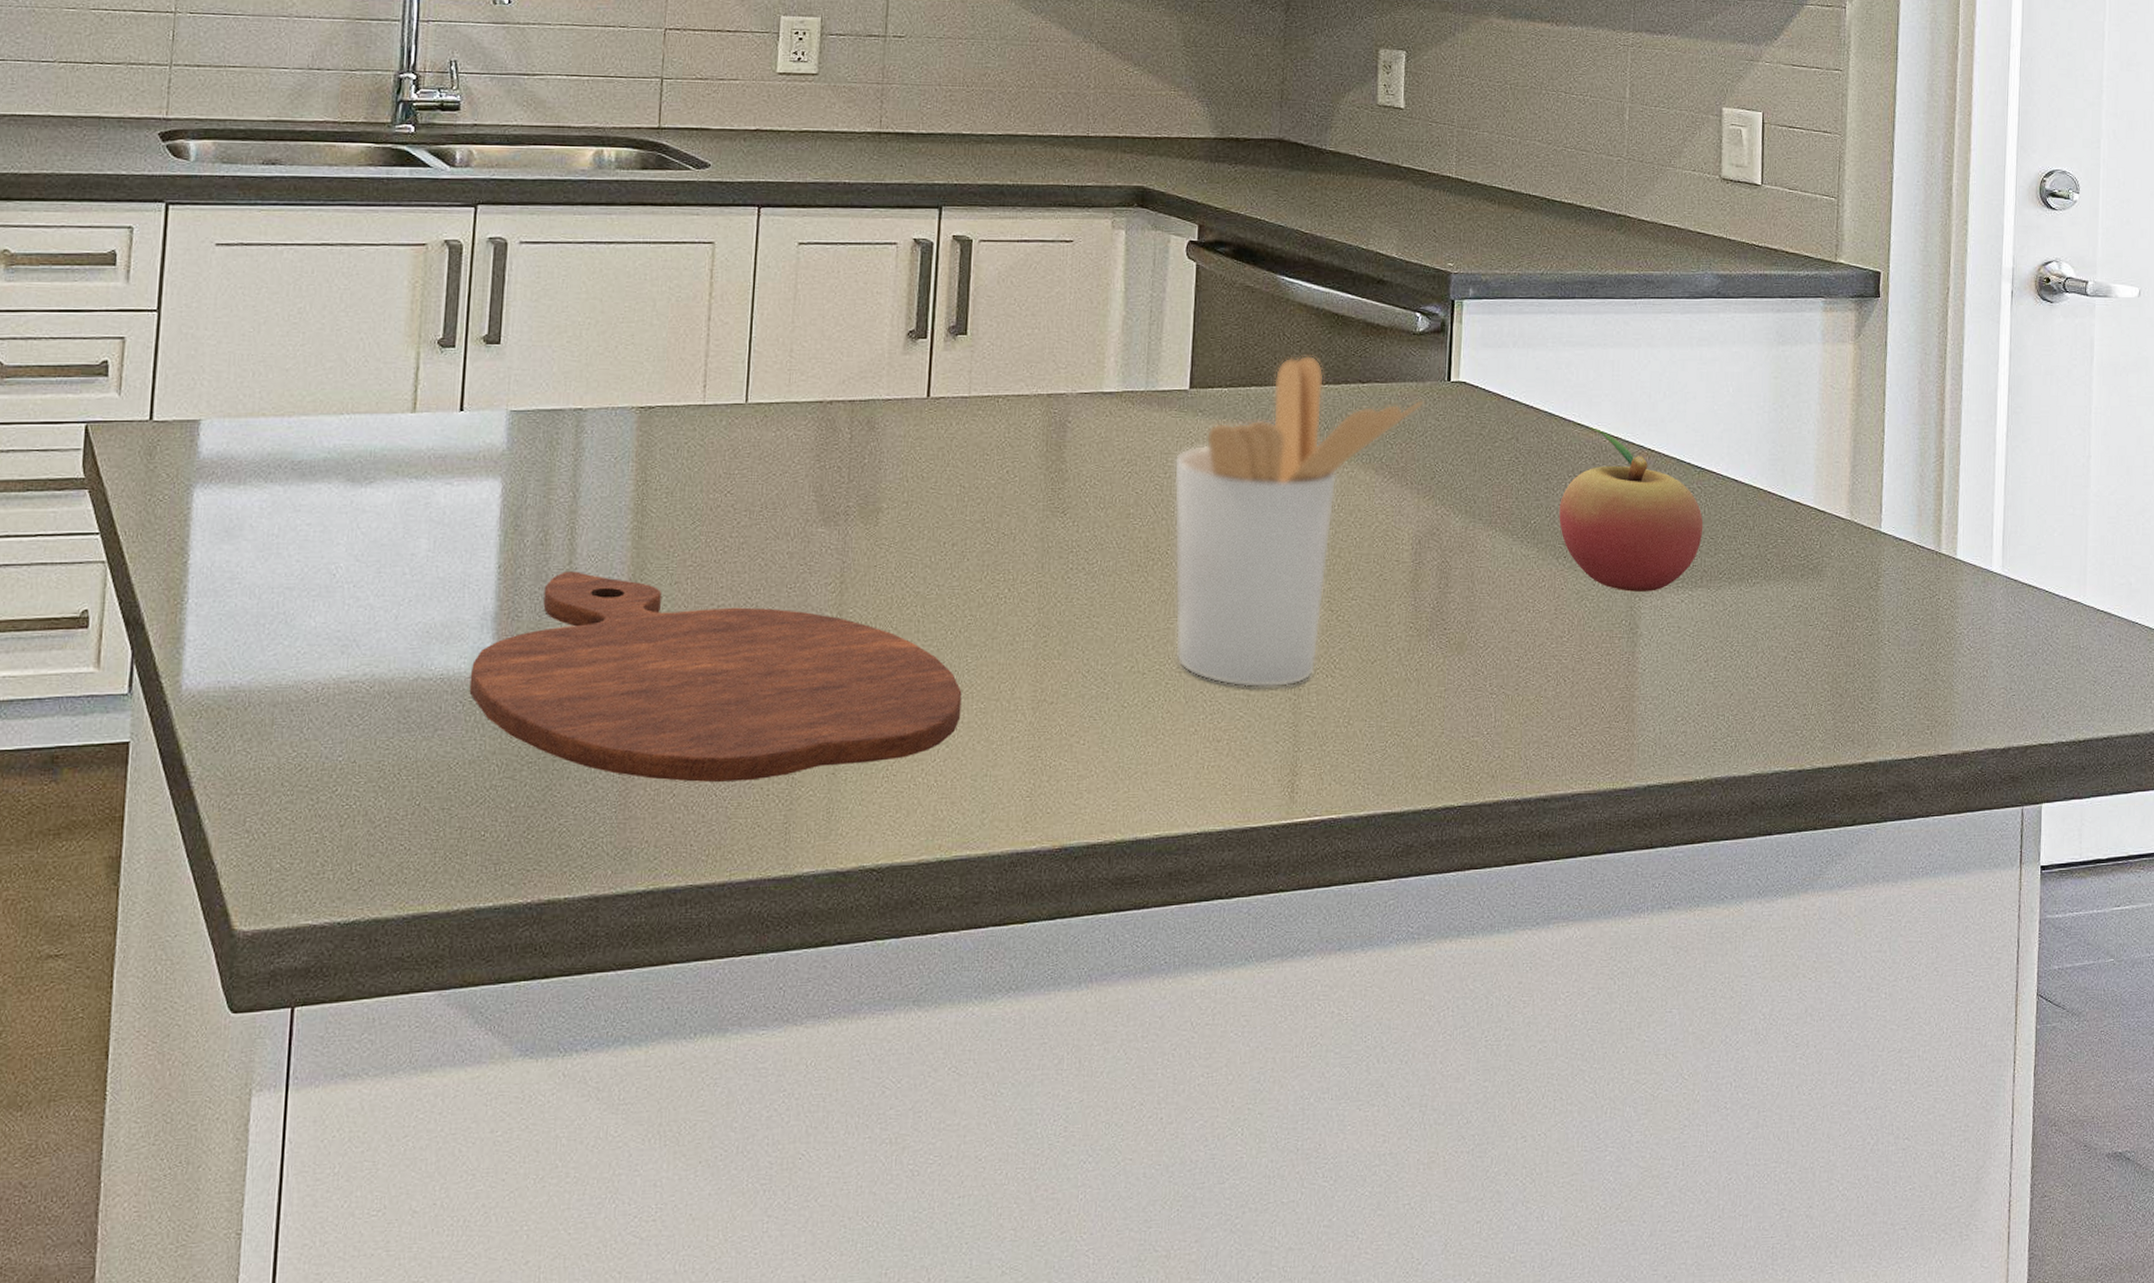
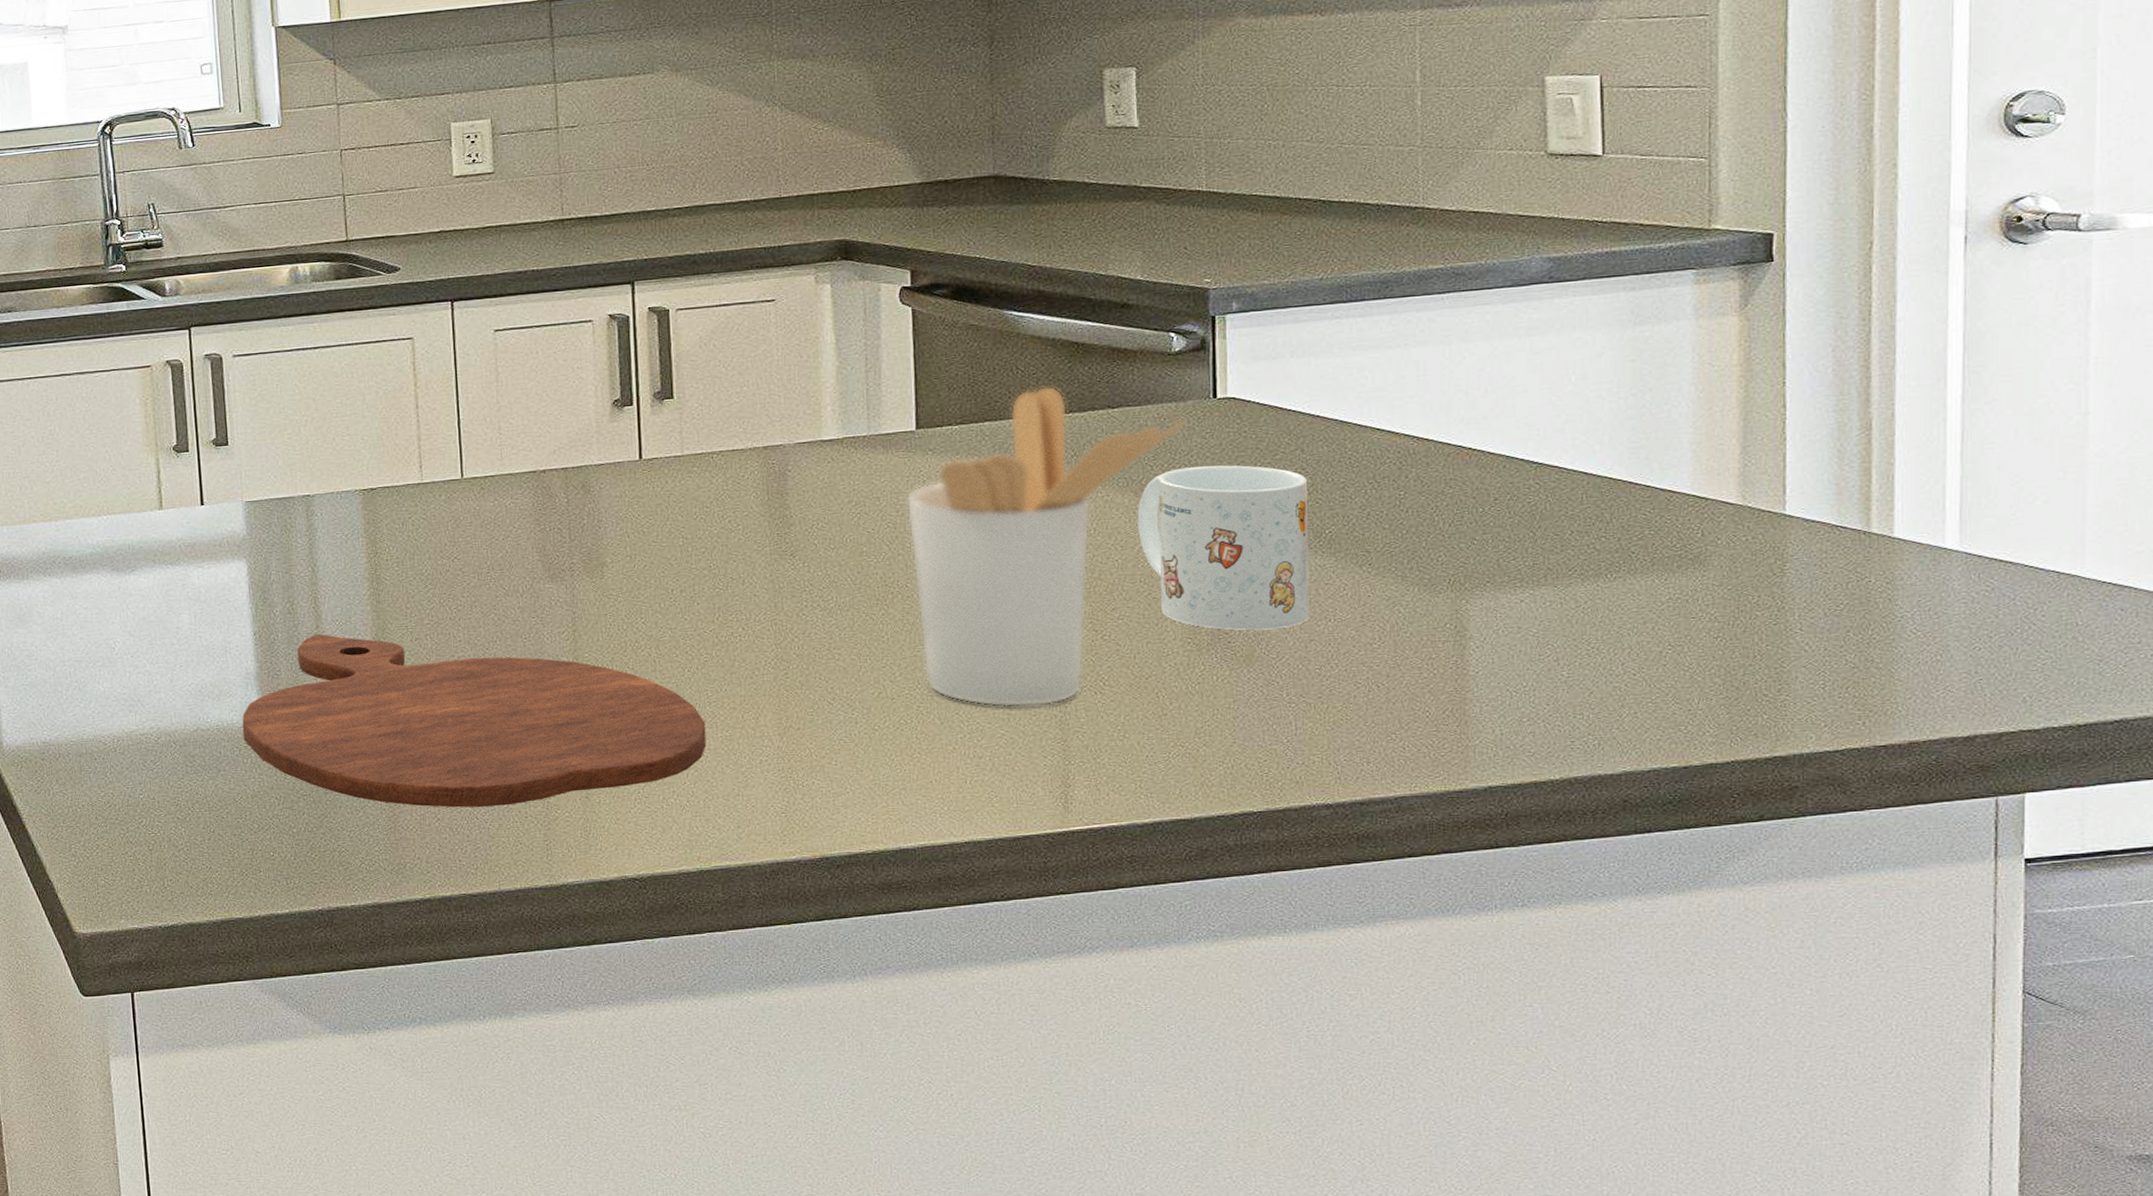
mug: none [1375,449,1519,618] -> present [1137,465,1310,631]
fruit: present [1559,427,1704,592] -> none [1360,431,1545,595]

